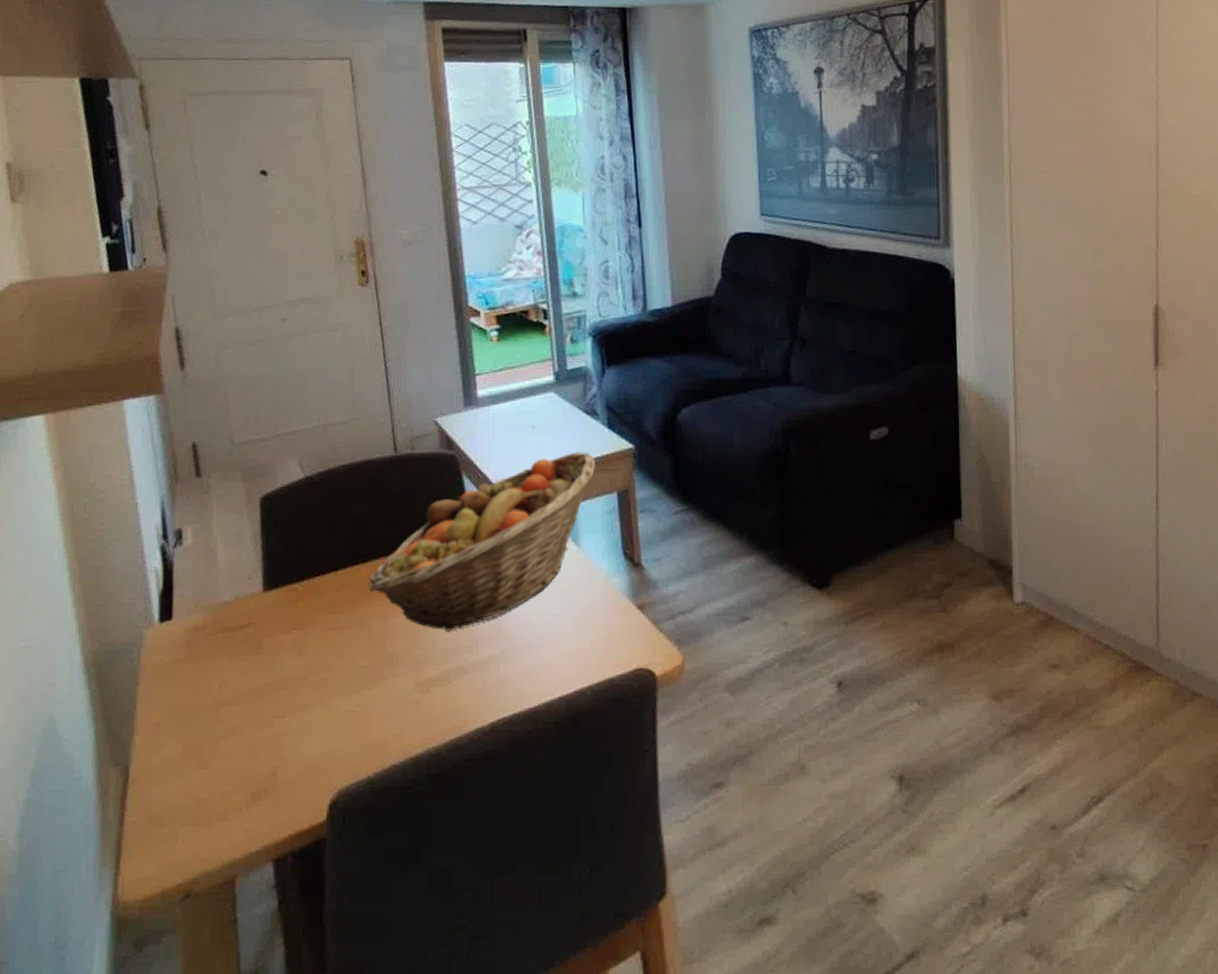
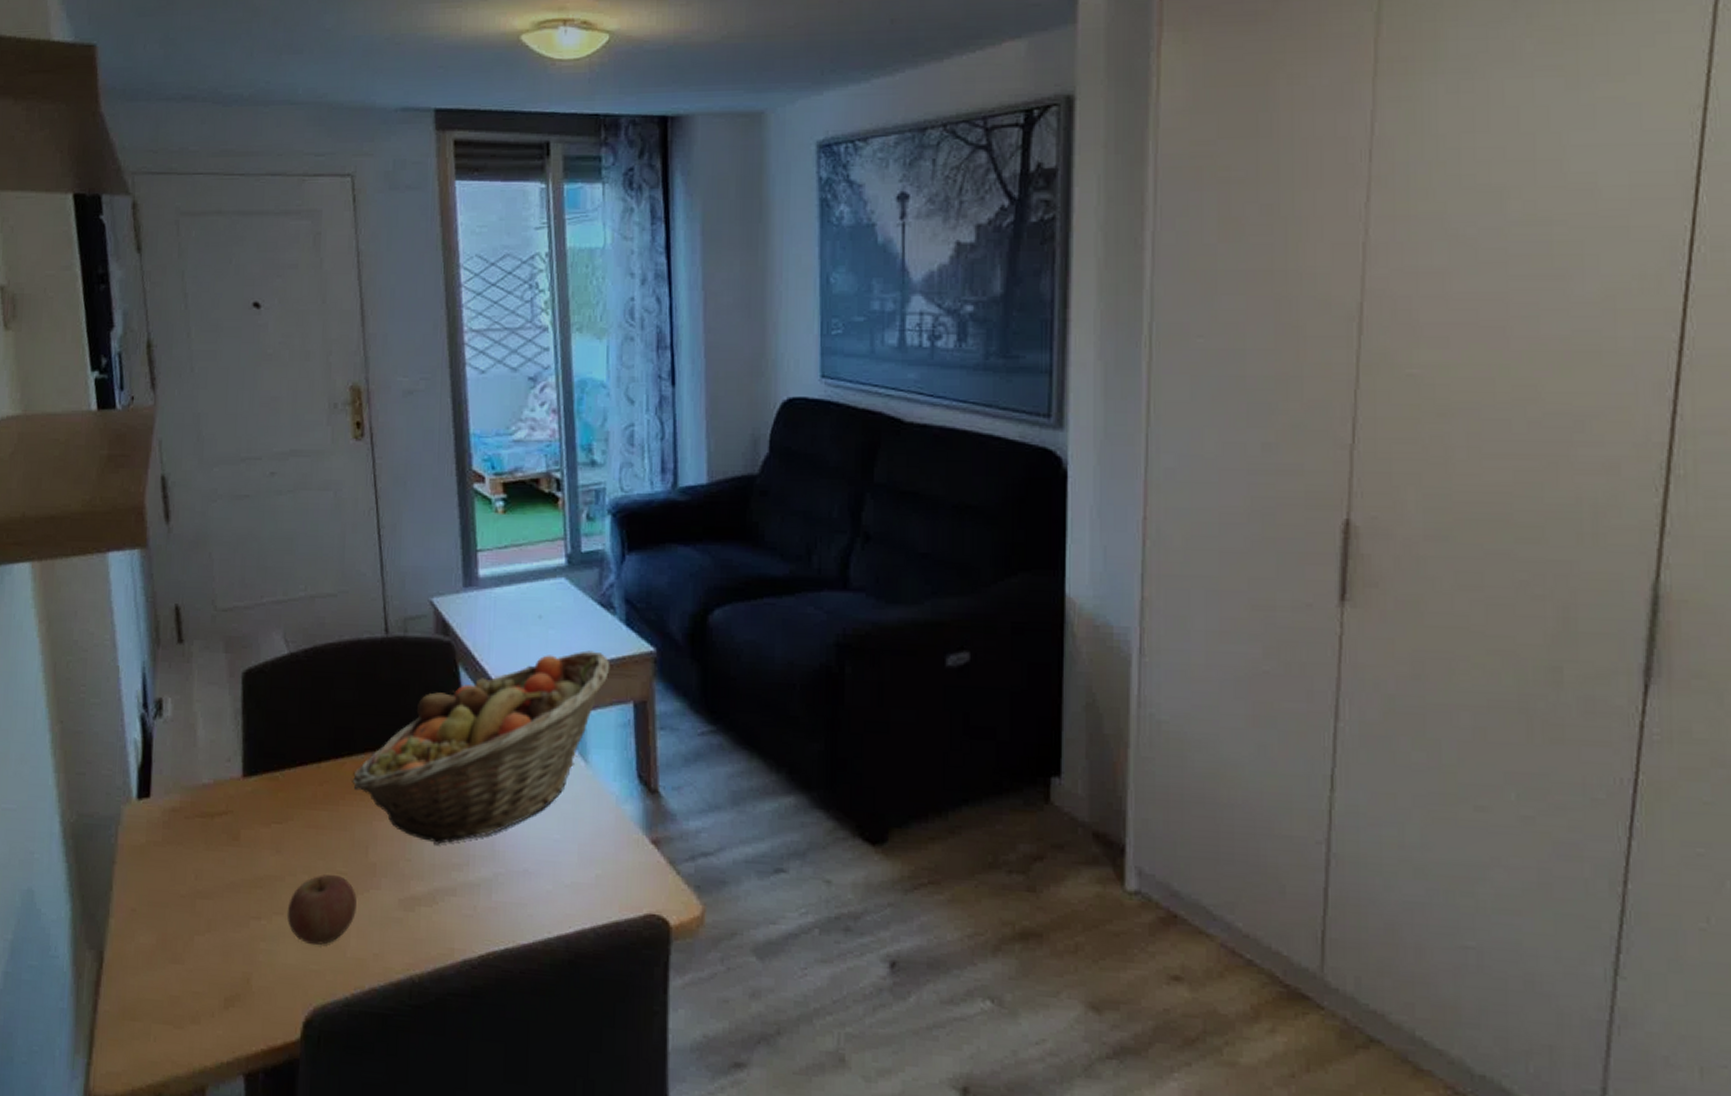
apple: none [311,668,376,734] -> present [288,874,357,946]

